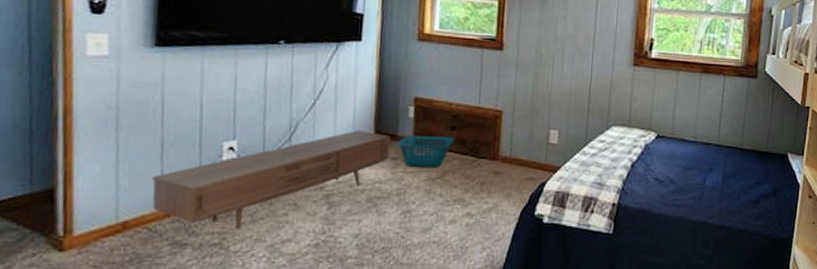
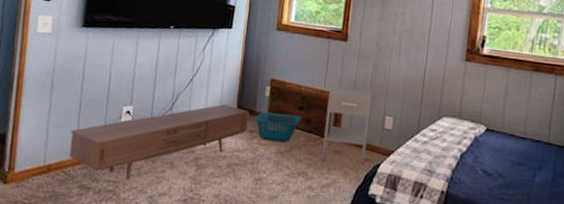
nightstand: none [480,100,535,184] -> present [322,86,373,165]

